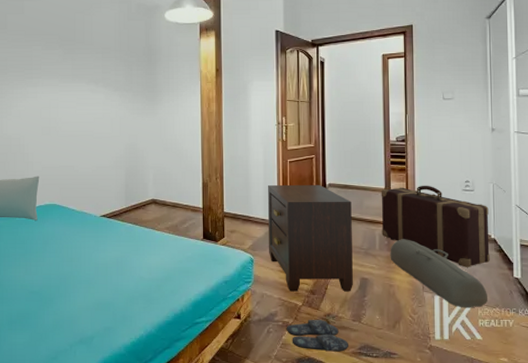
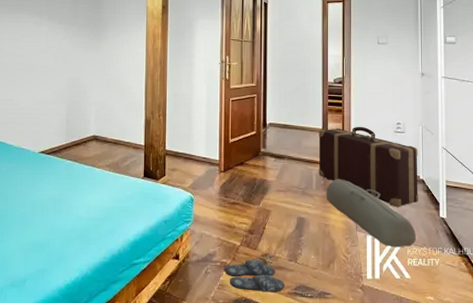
nightstand: present [267,184,353,292] -> none [208,123,290,232]

